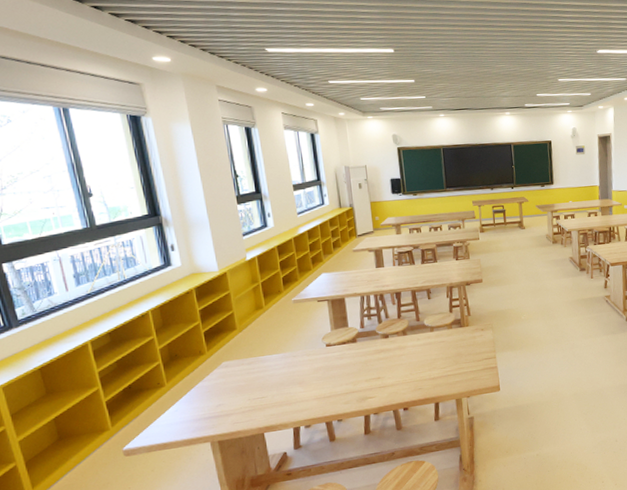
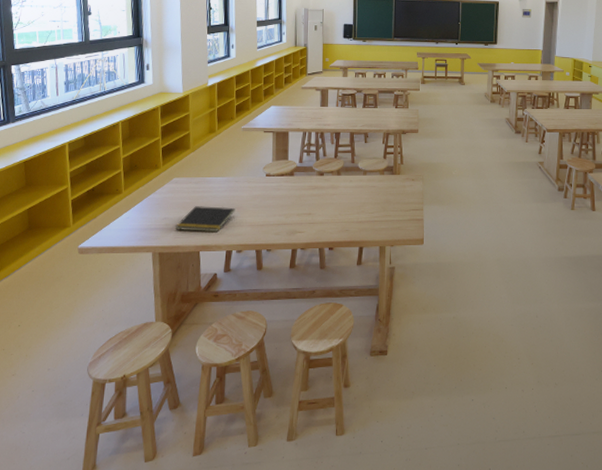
notepad: none [232,383,297,416] -> present [175,206,235,233]

